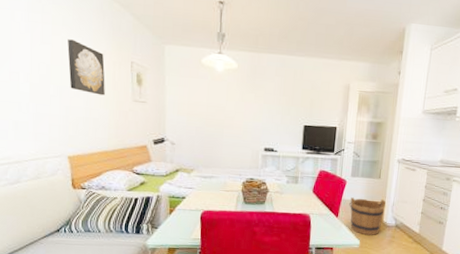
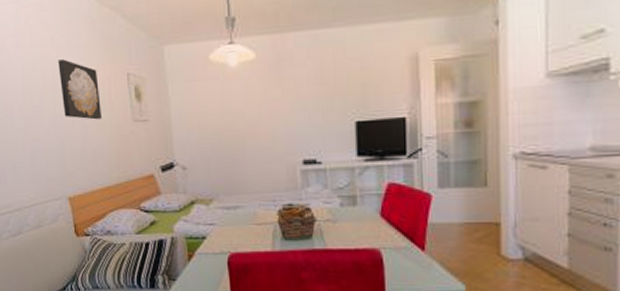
bucket: present [349,197,386,236] -> none [440,219,502,277]

